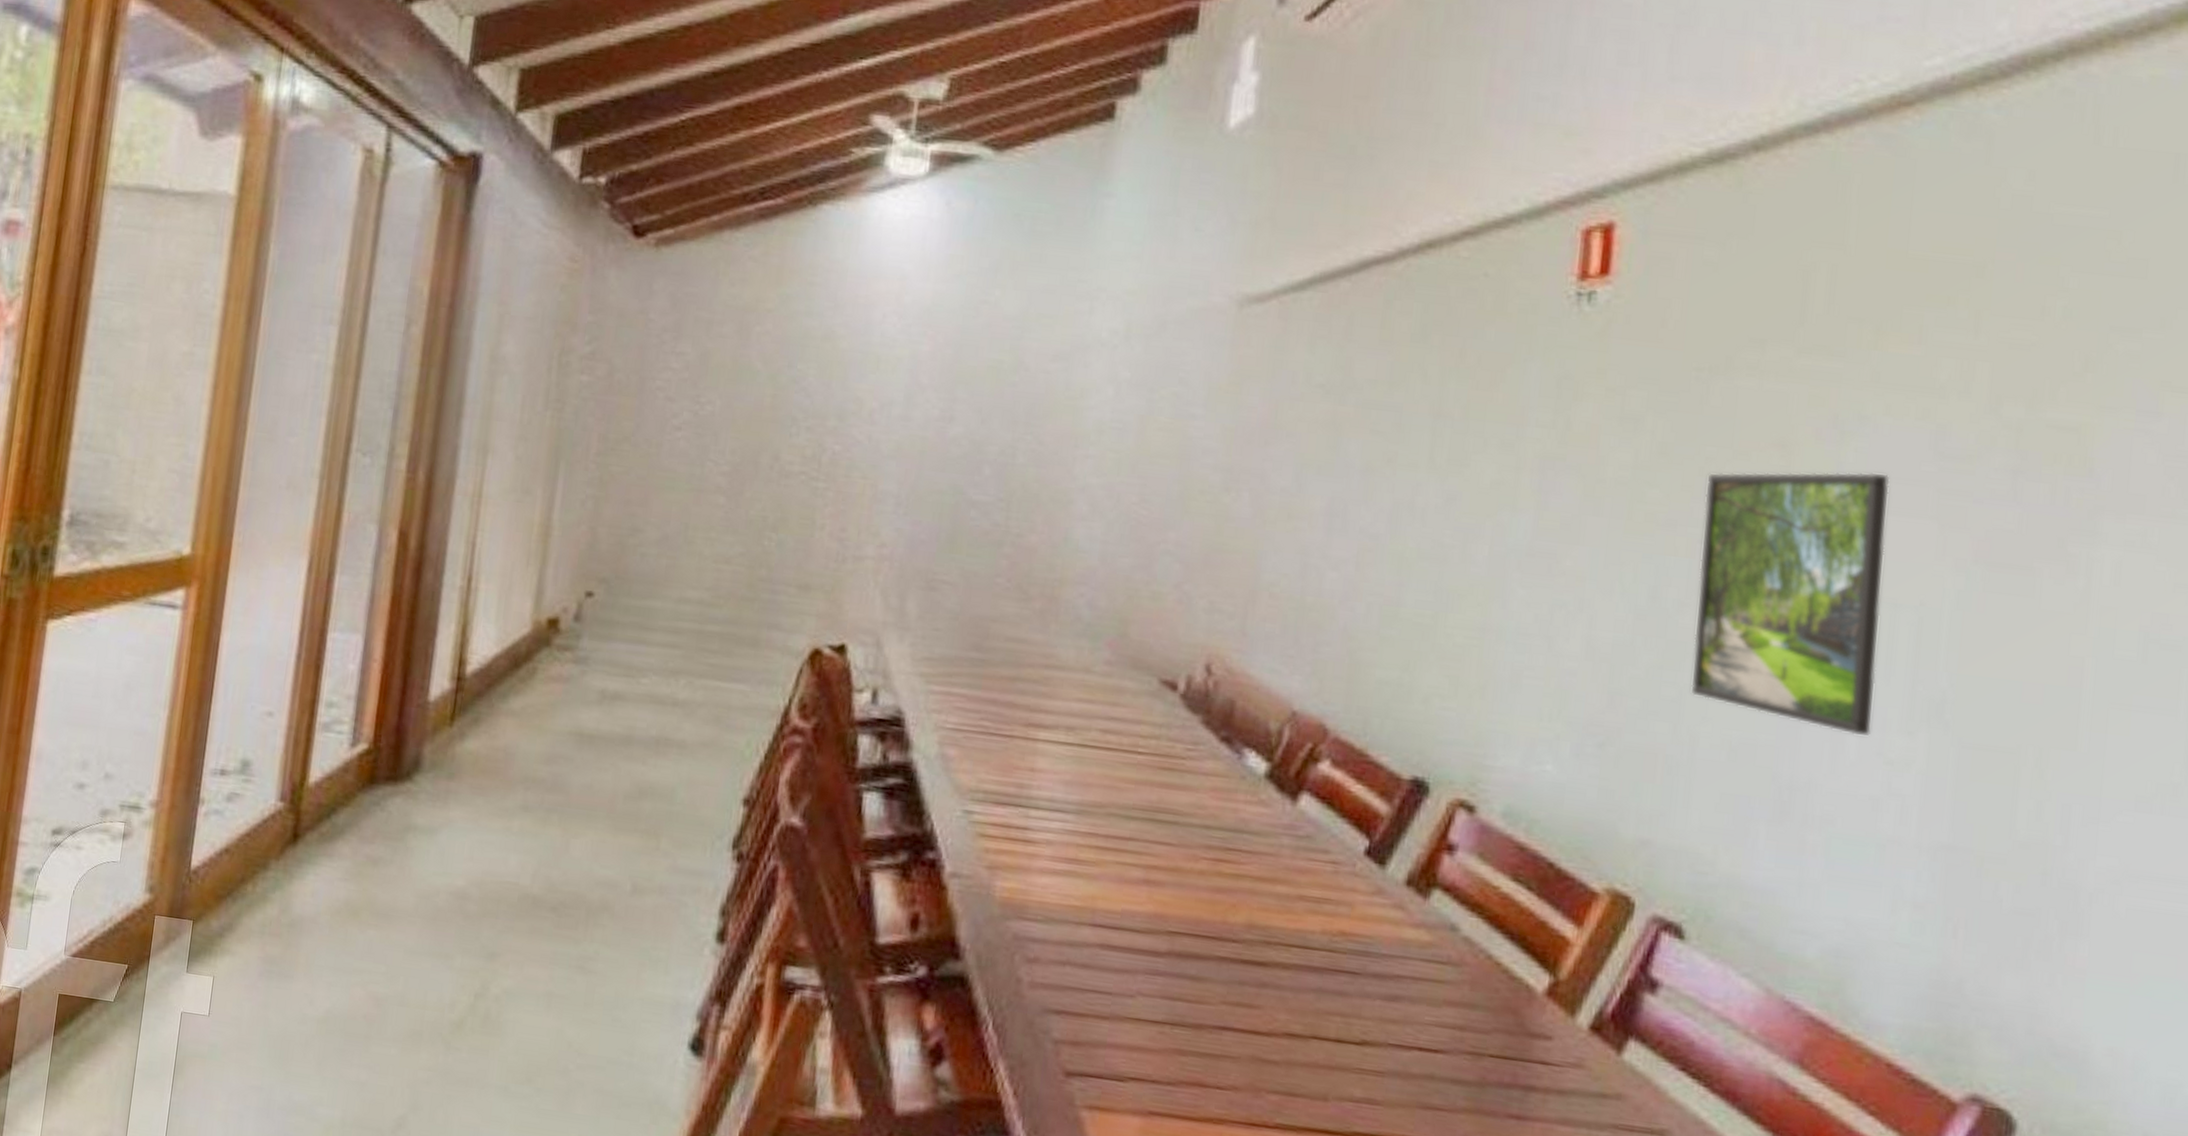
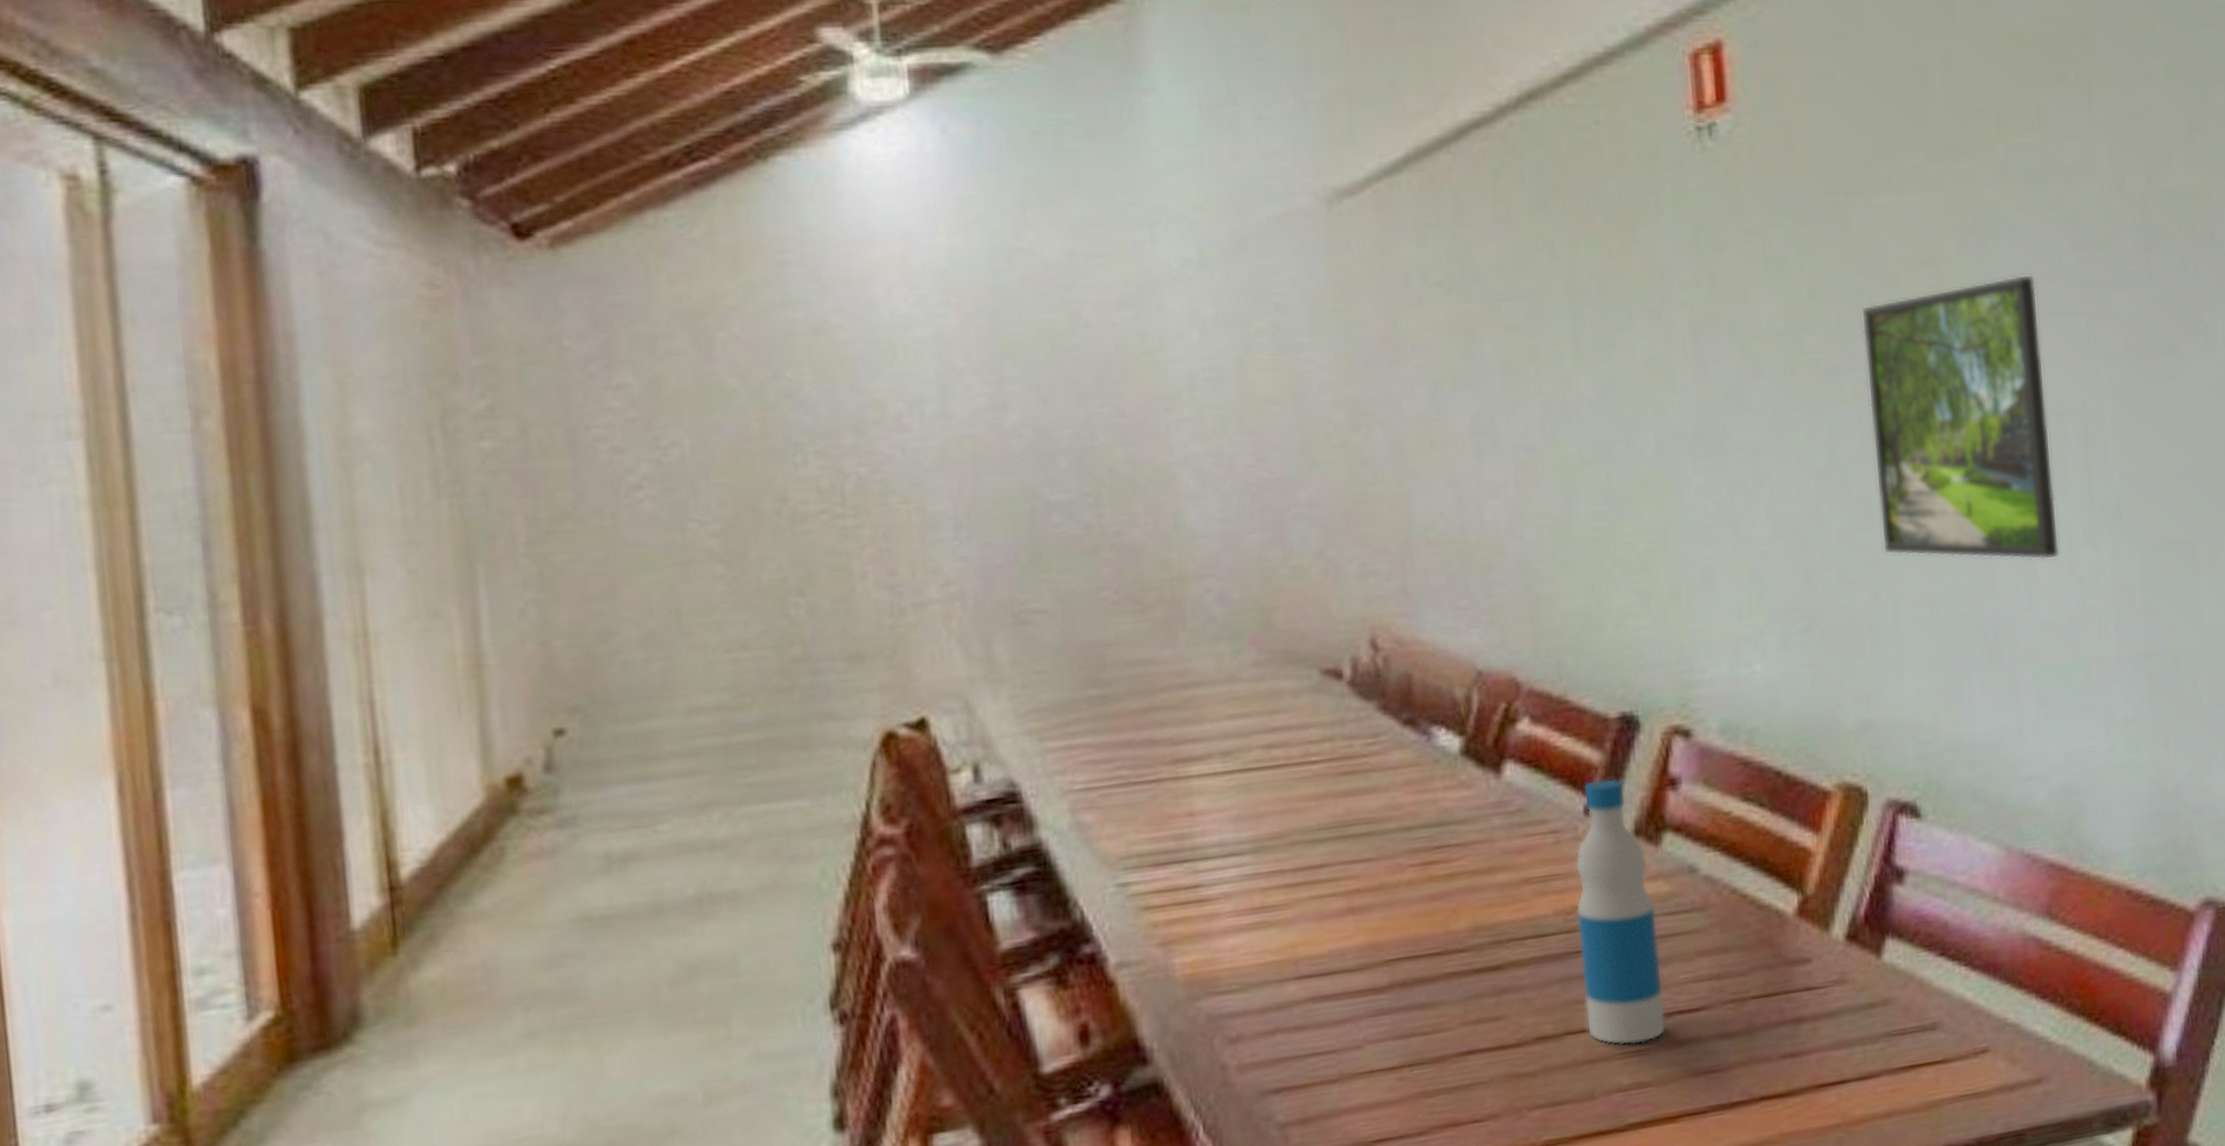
bottle: none [1333,828,1414,1066] -> present [1575,778,1666,1045]

